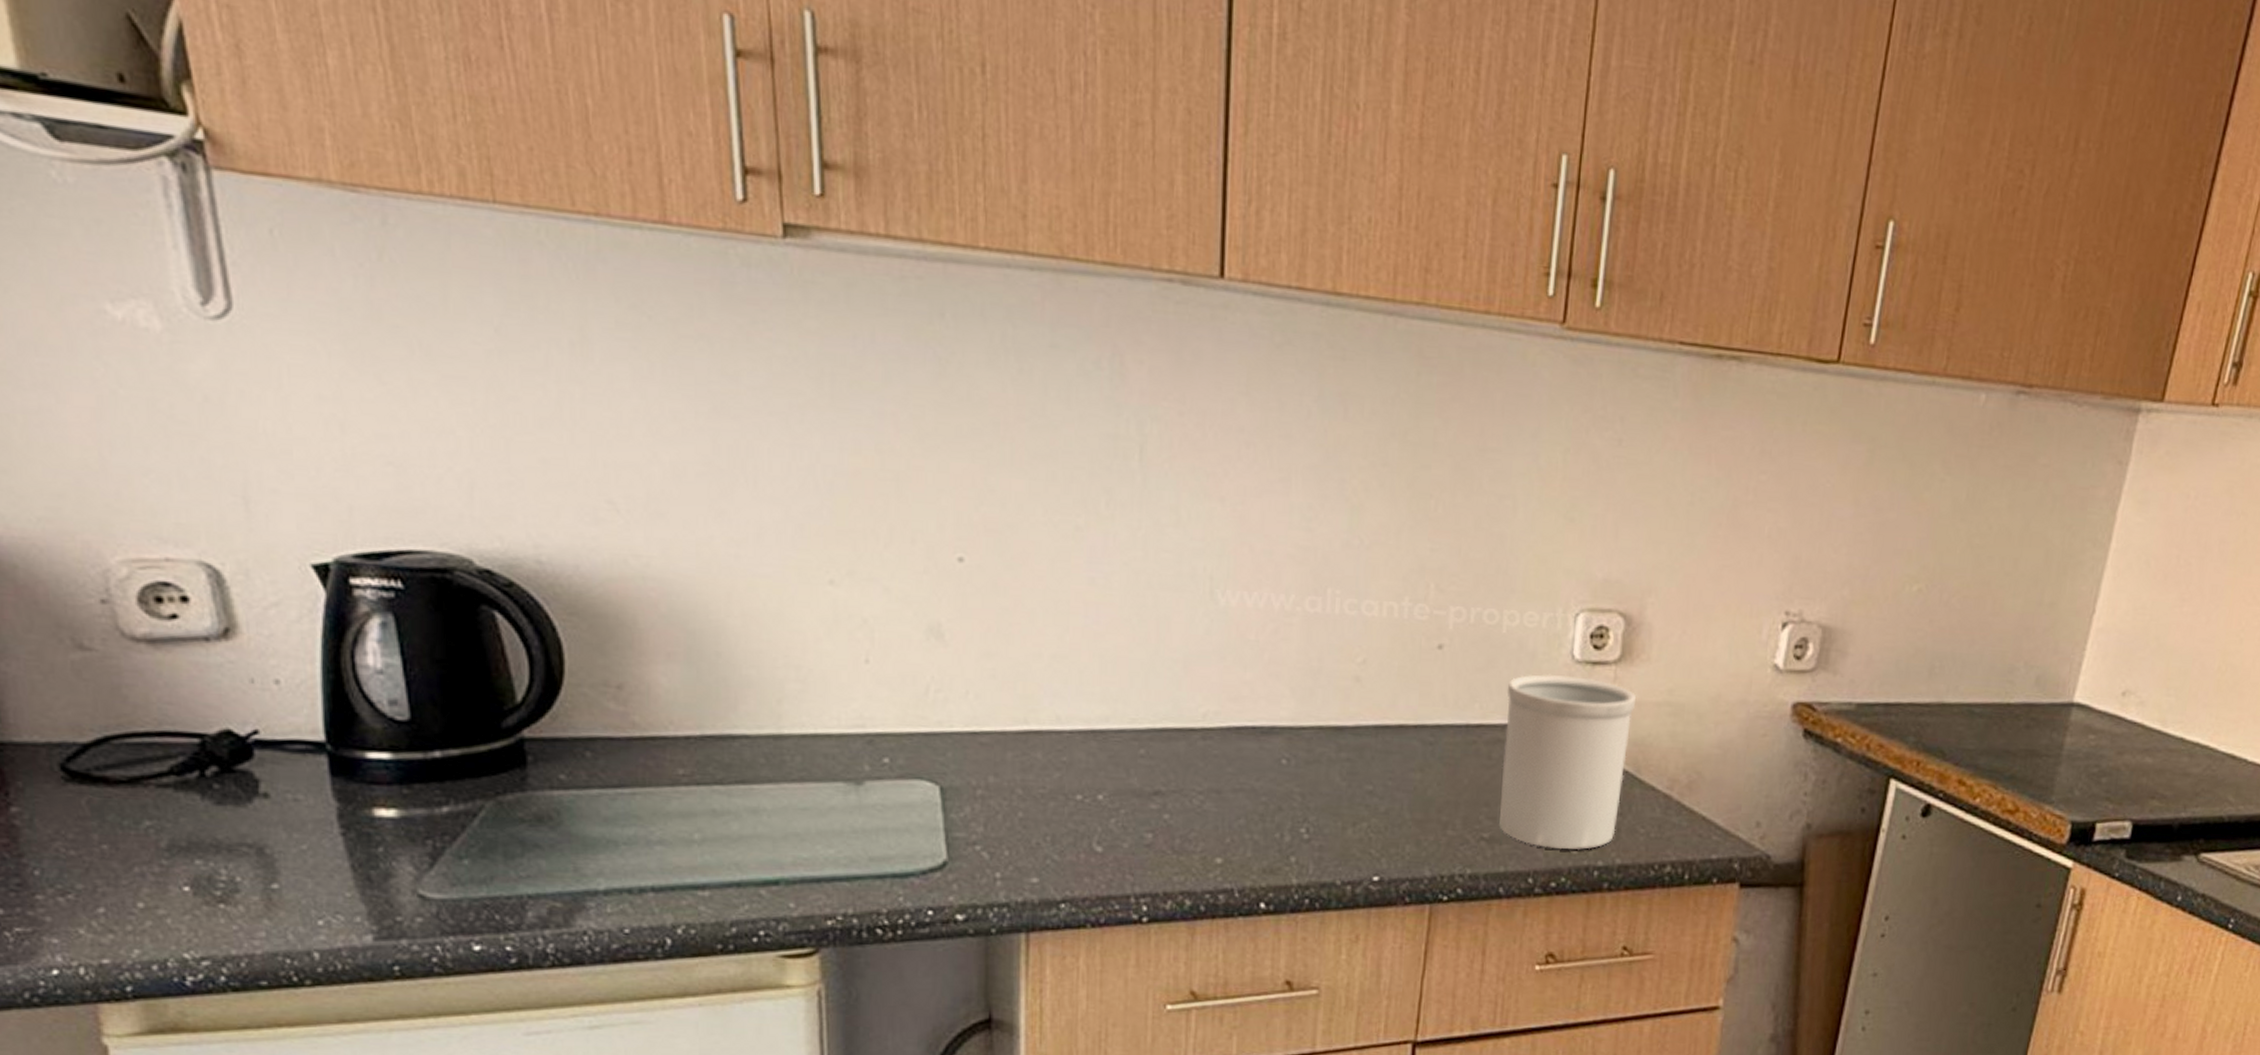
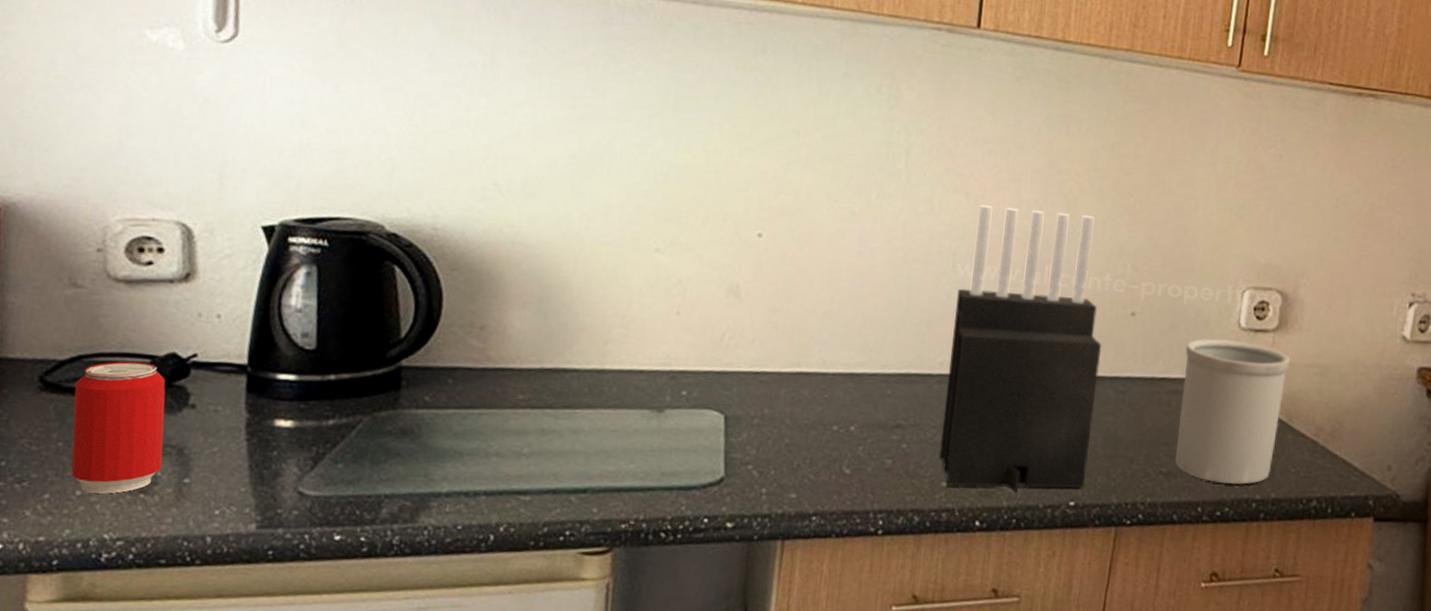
beverage can: none [107,742,240,905] -> present [71,361,166,494]
knife block: none [1210,512,1402,869] -> present [939,204,1101,494]

